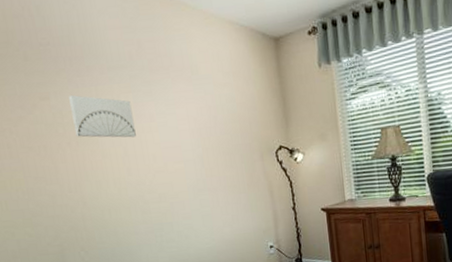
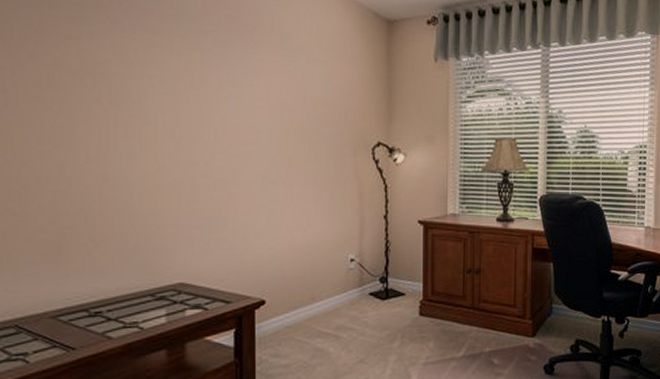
wall art: present [69,95,136,138] -> none [109,41,196,106]

